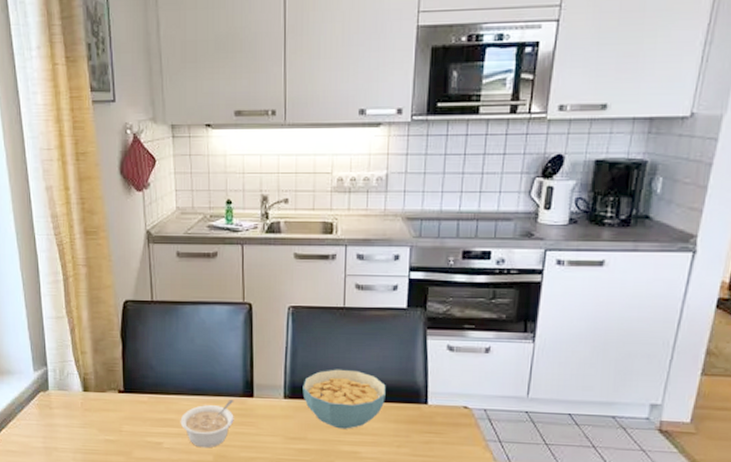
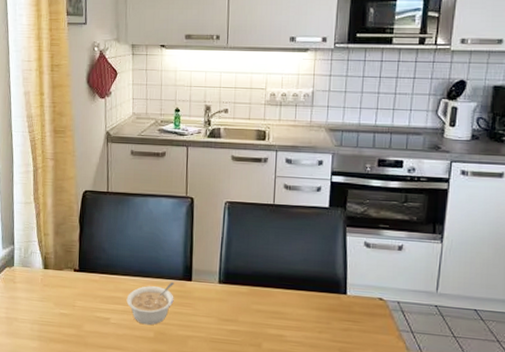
cereal bowl: present [302,369,386,429] -> none [235,259,309,314]

